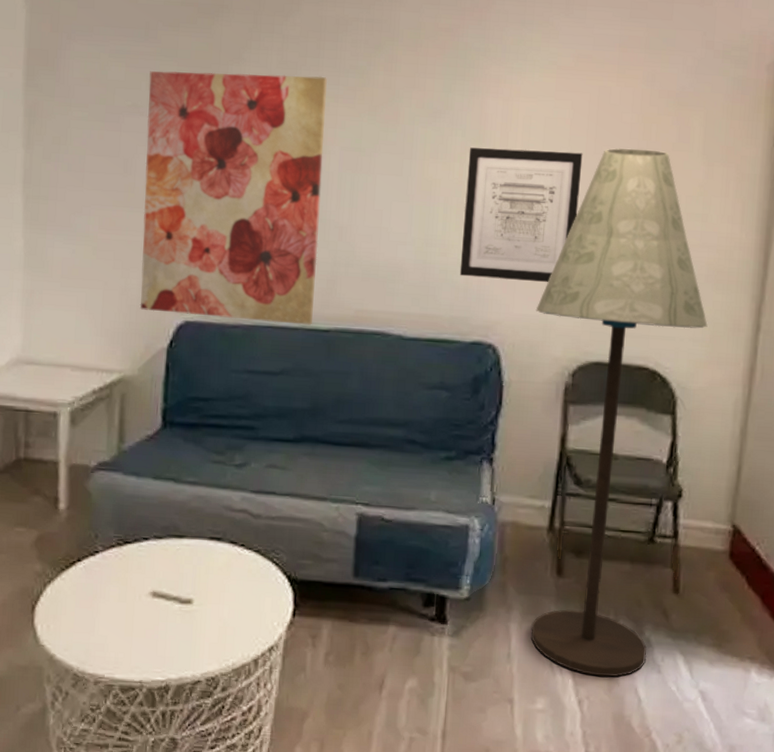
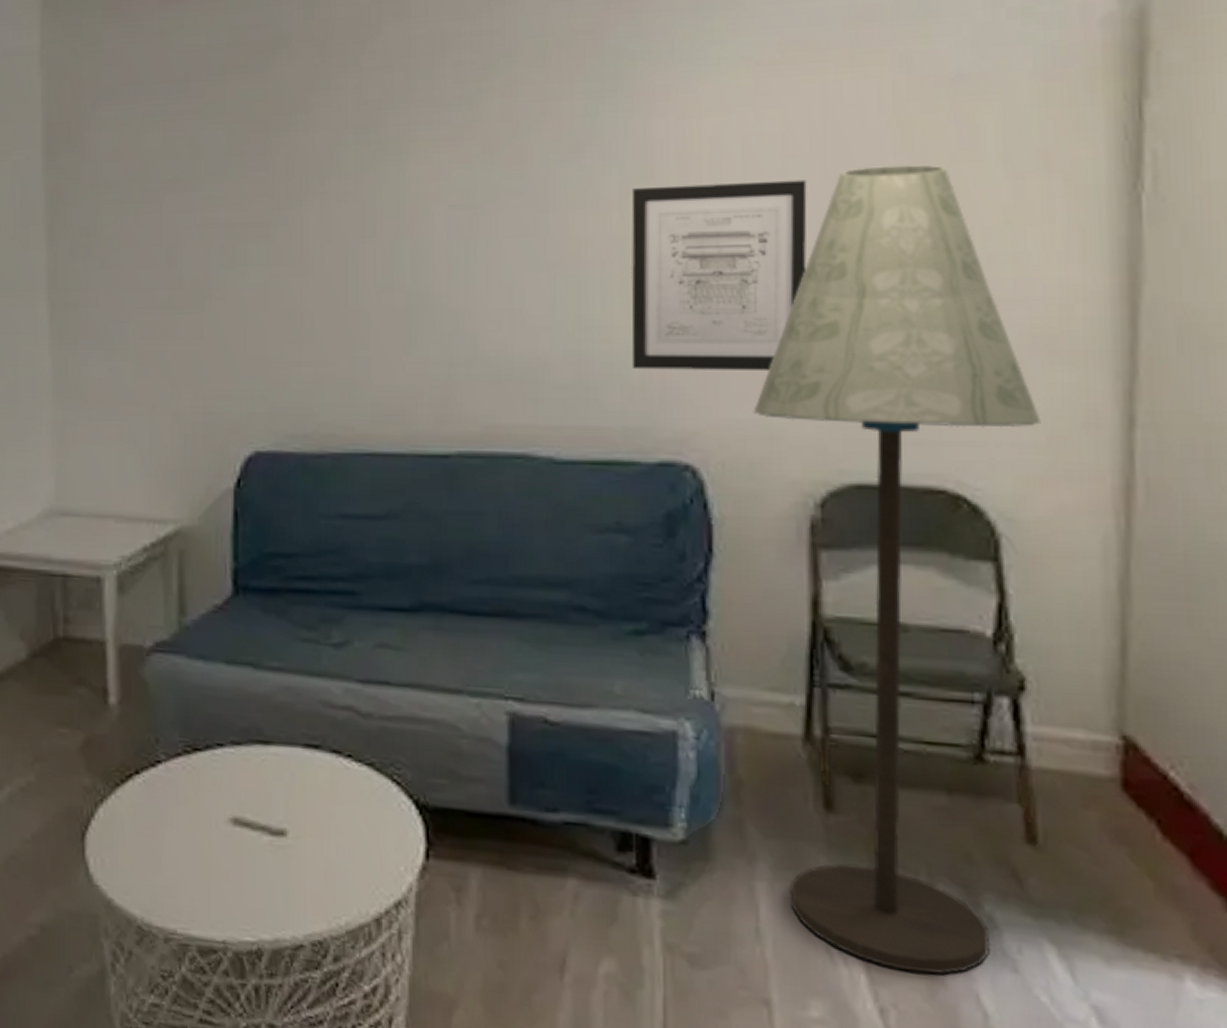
wall art: present [140,71,327,325] -> none [192,114,426,449]

